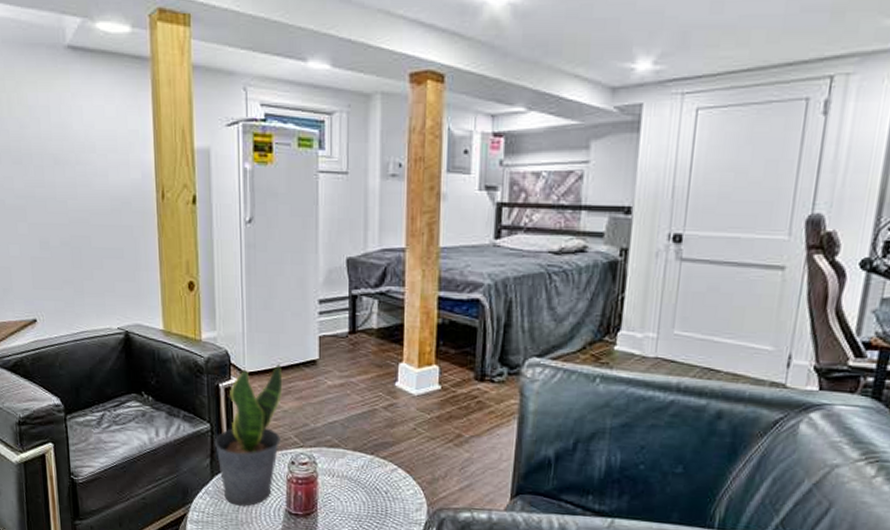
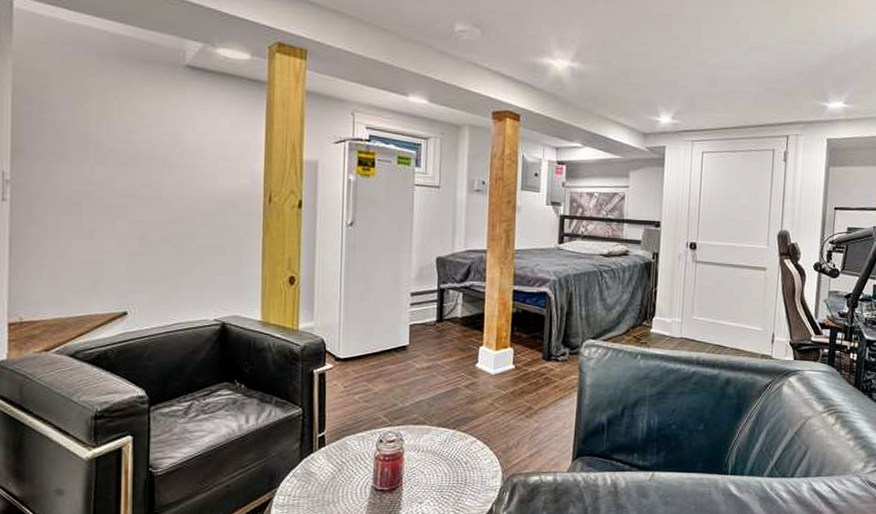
potted plant: present [214,363,283,506] -> none [305,350,375,486]

